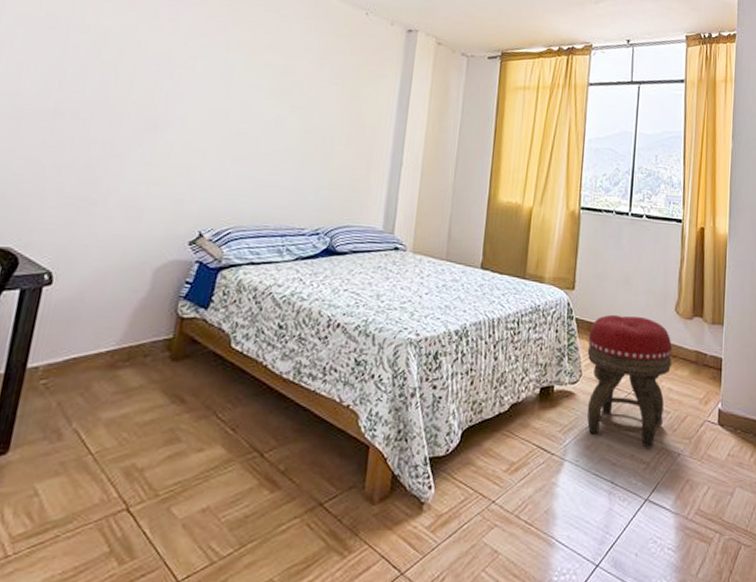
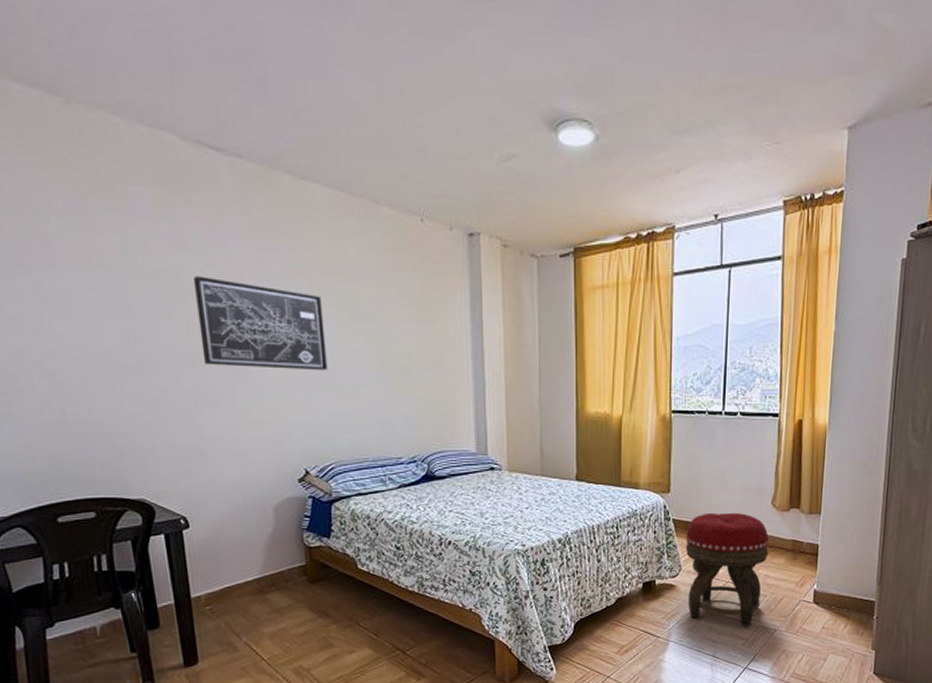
wall art: none [123,36,258,135] -> present [194,276,328,371]

